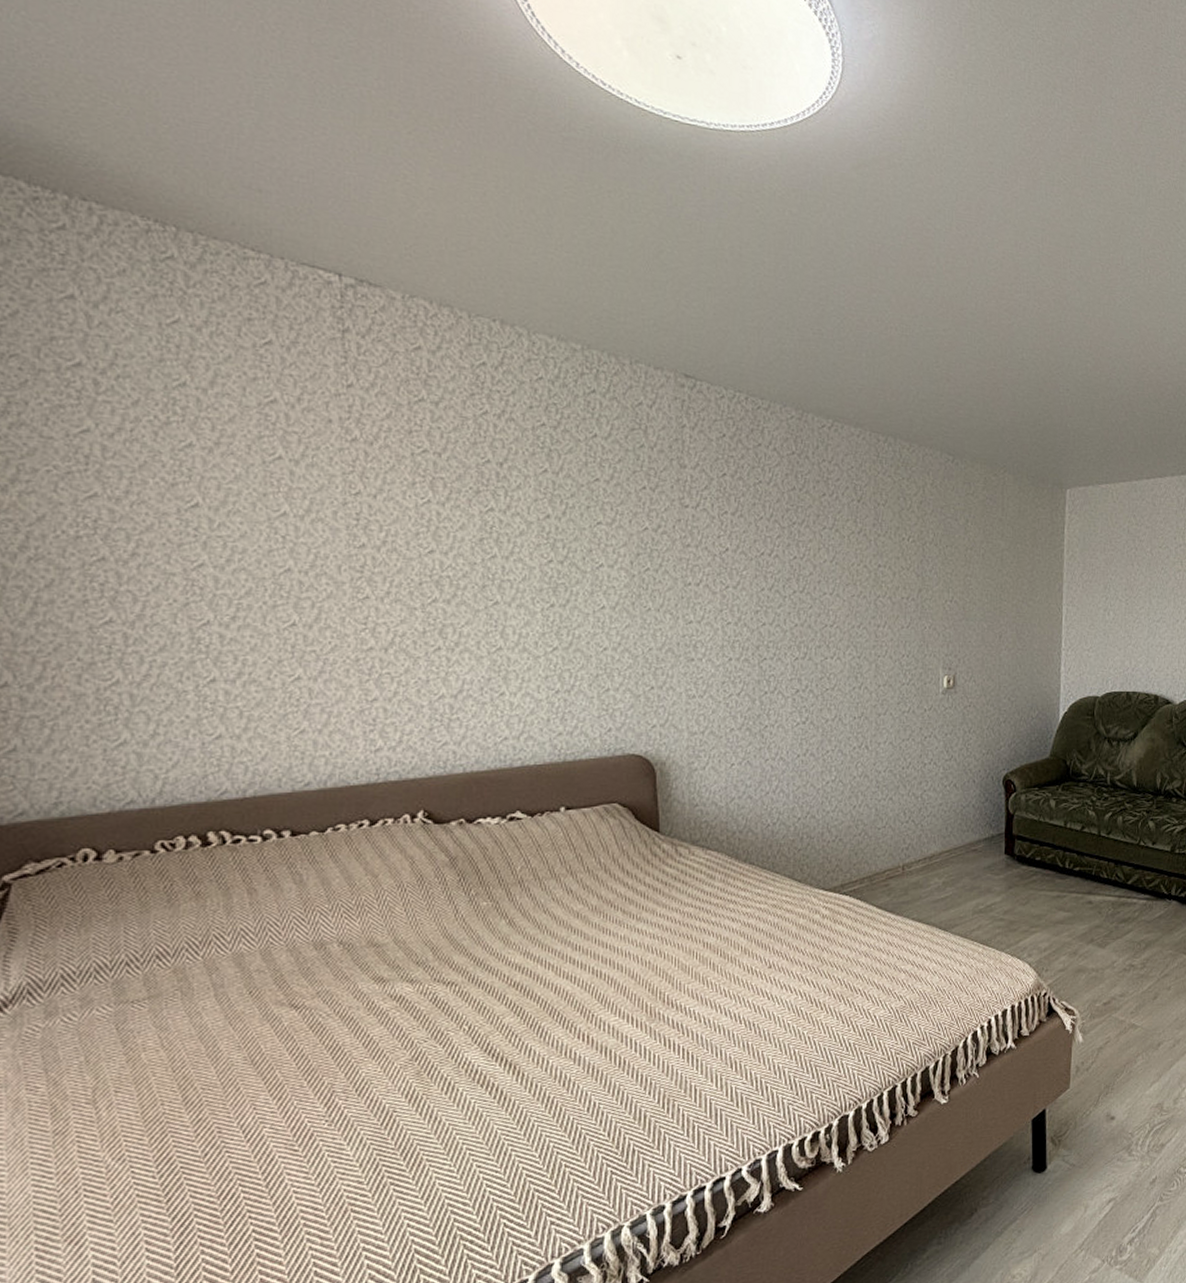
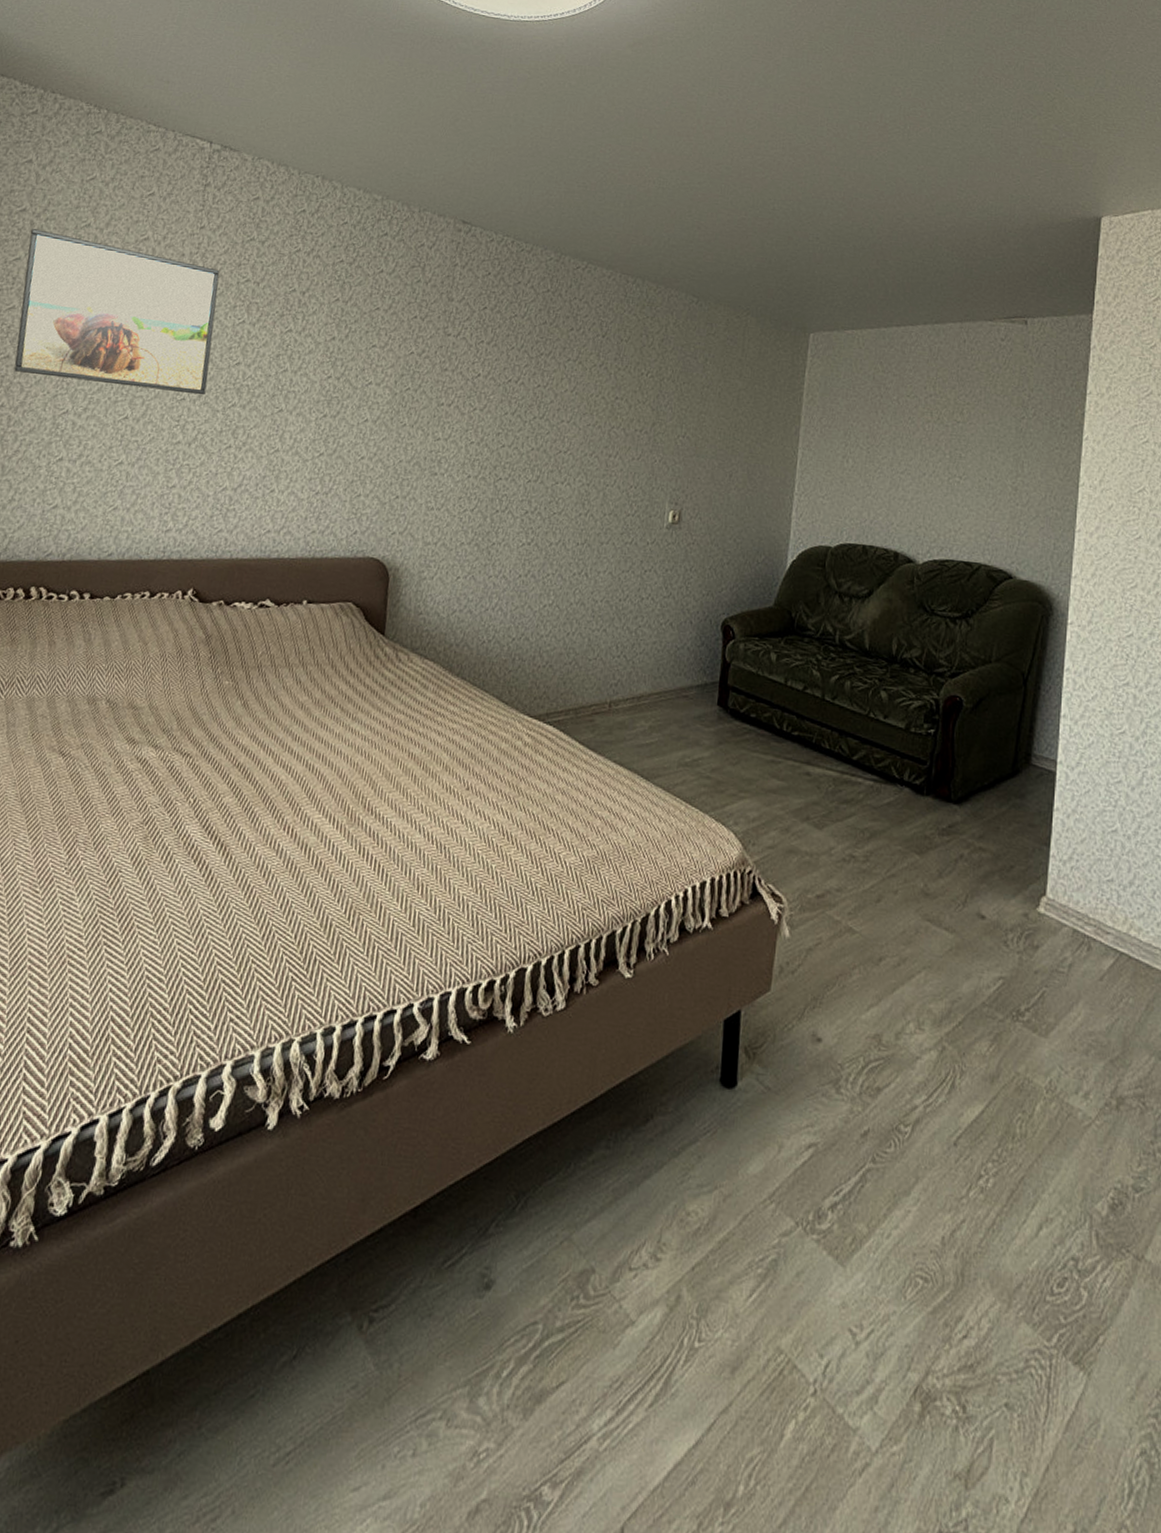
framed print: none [96,390,395,592] -> present [14,229,220,396]

